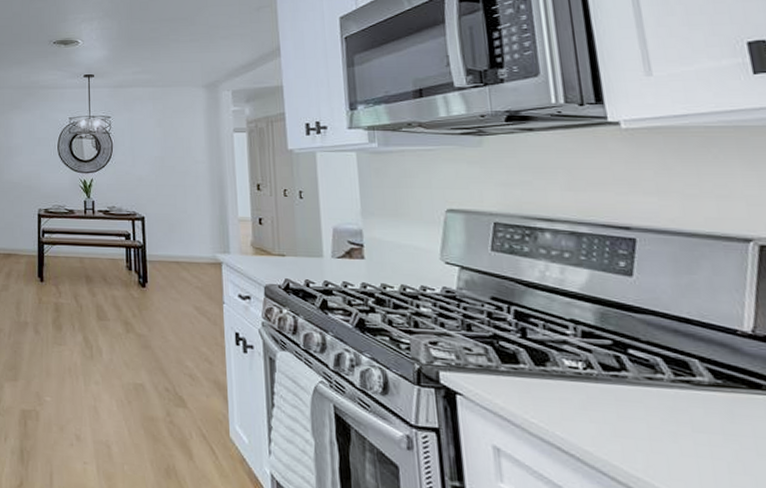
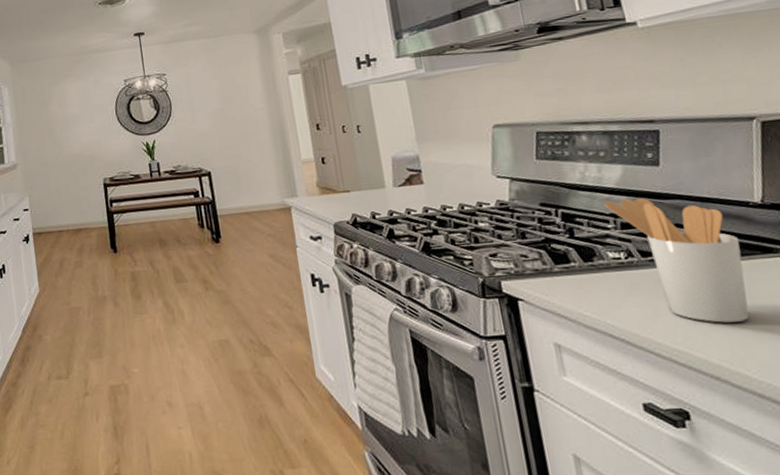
utensil holder: none [564,305,727,459] -> present [604,198,750,323]

